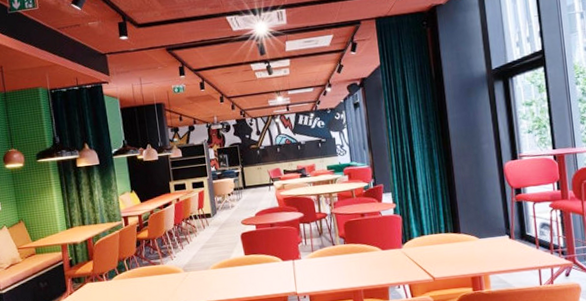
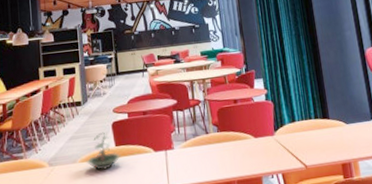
terrarium: none [218,242,251,277] -> present [86,132,121,171]

